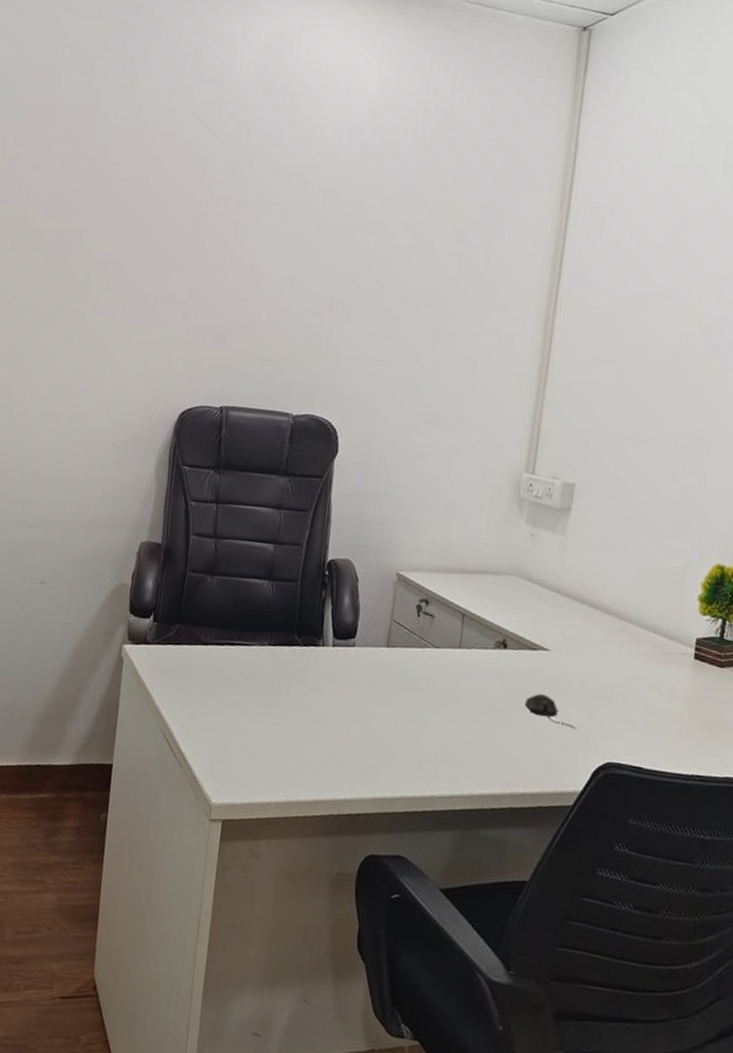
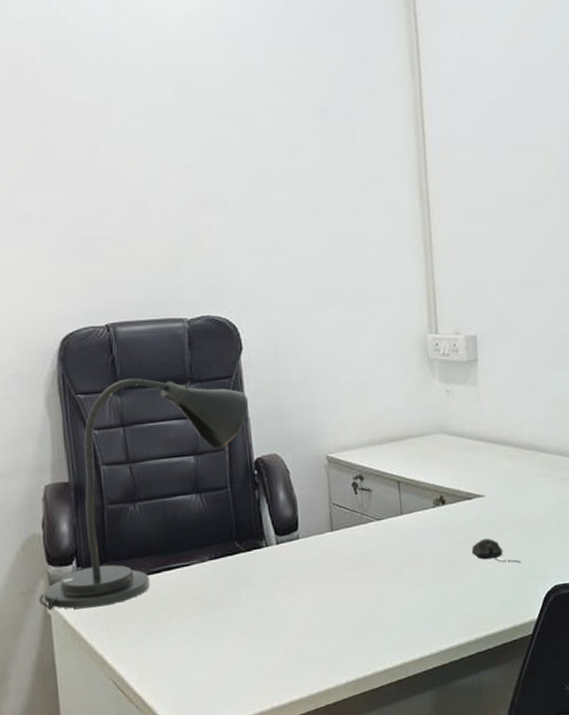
desk lamp: none [116,459,334,664] -> present [39,378,249,610]

